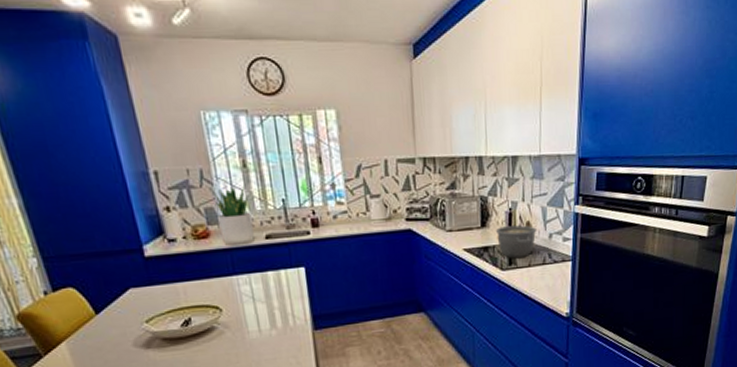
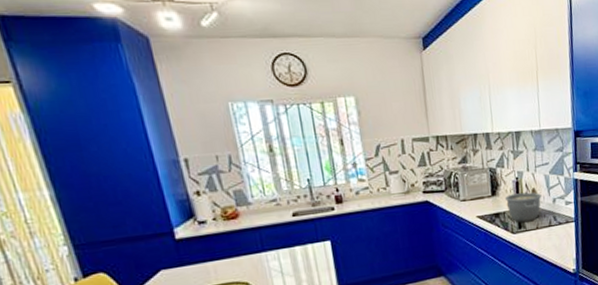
planter: present [214,184,255,247] -> none [243,167,282,226]

